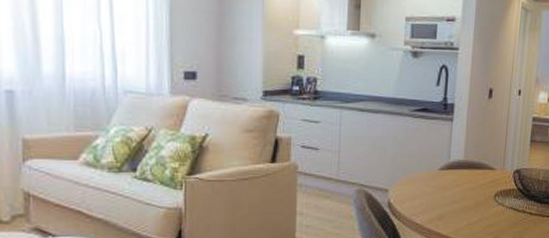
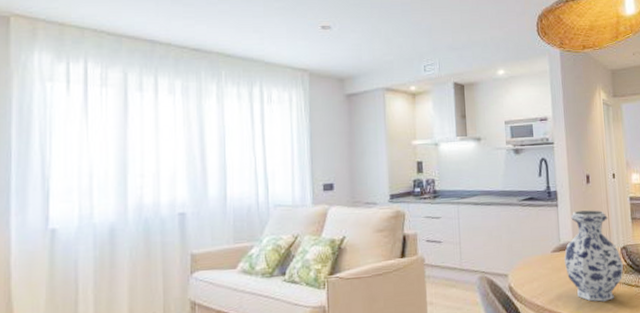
vase: none [451,128,514,225] -> present [564,210,624,302]

